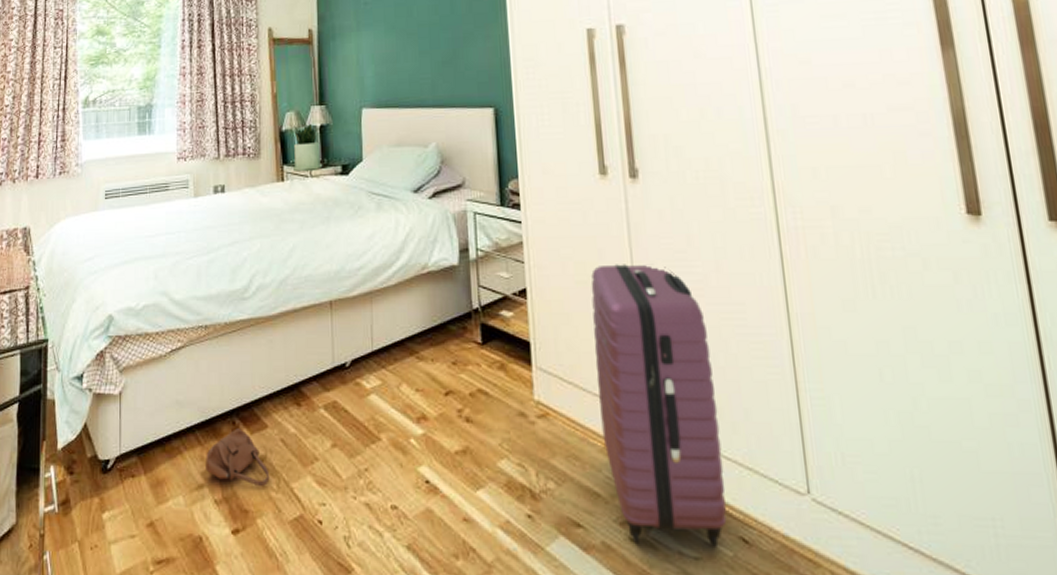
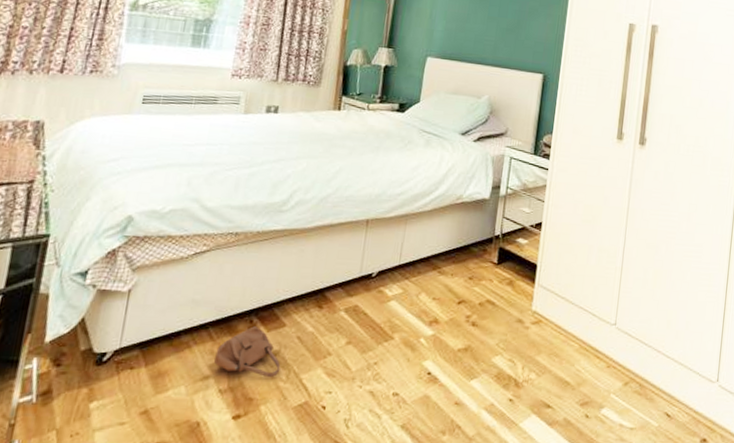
planter: present [292,123,323,172] -> none [350,62,382,105]
suitcase: present [591,264,727,547] -> none [580,209,672,420]

